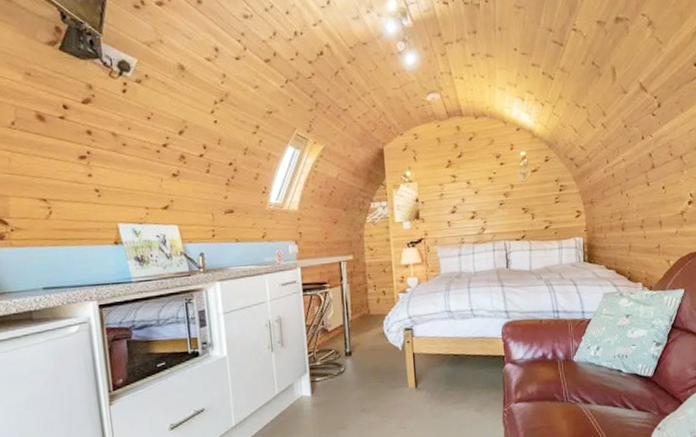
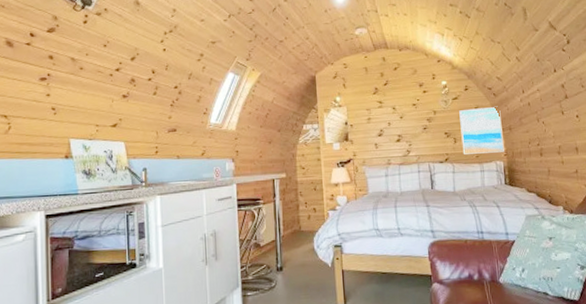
wall art: none [538,178,584,231] -> present [459,106,504,155]

